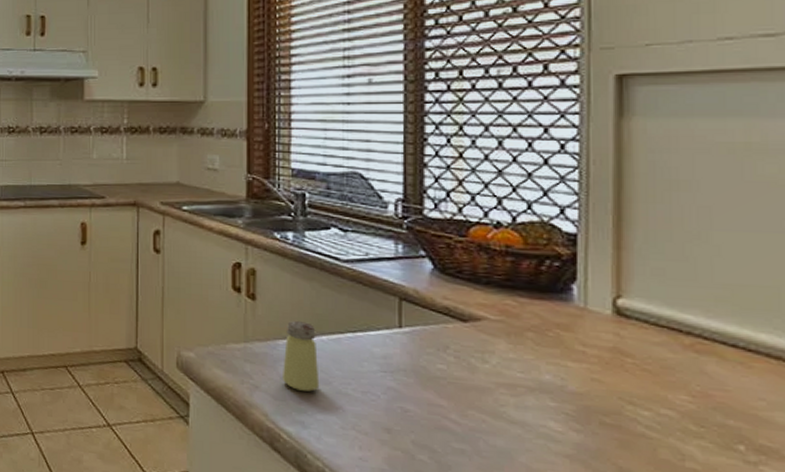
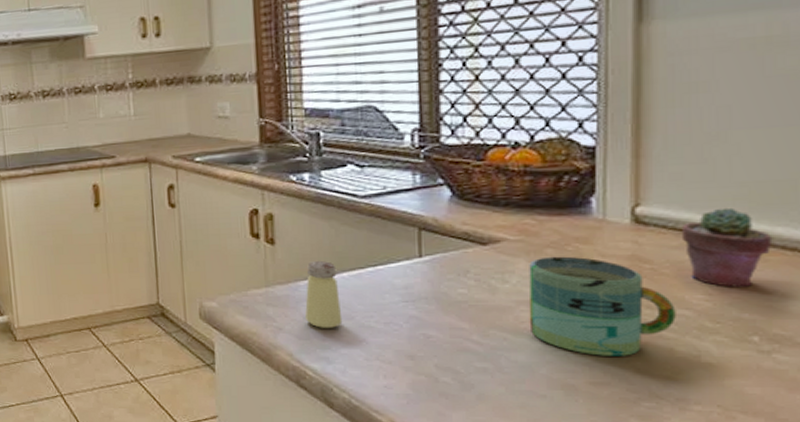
mug: none [508,340,659,453] -> present [528,256,676,356]
potted succulent: none [663,308,757,393] -> present [681,207,773,287]

